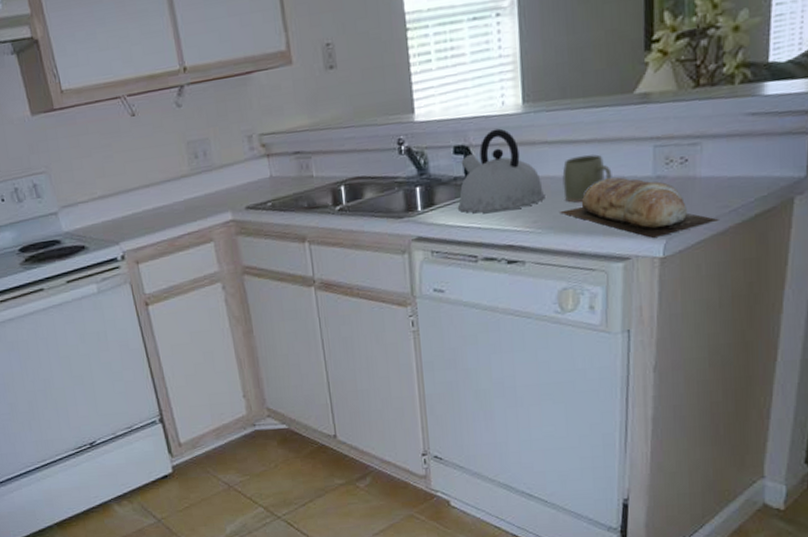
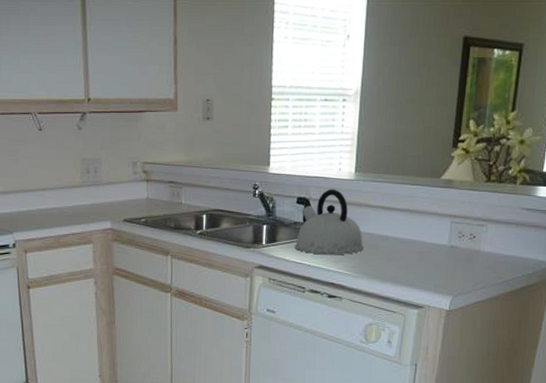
bread loaf: present [560,176,721,238] -> none [374,242,495,294]
mug: present [562,154,612,202] -> none [378,221,417,257]

